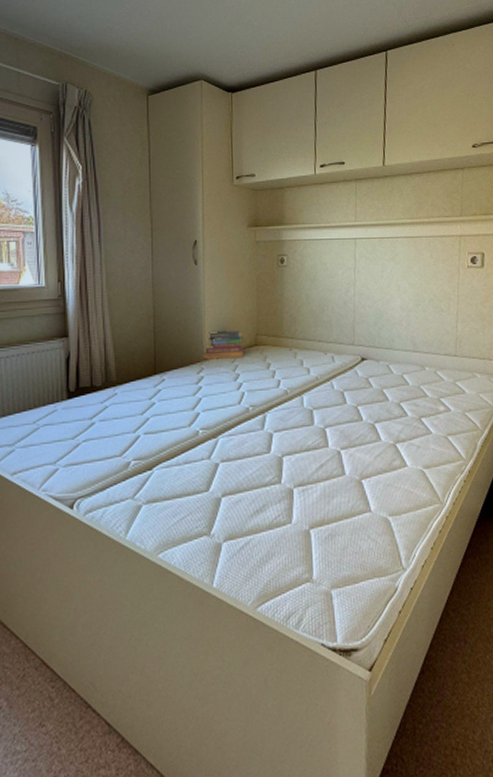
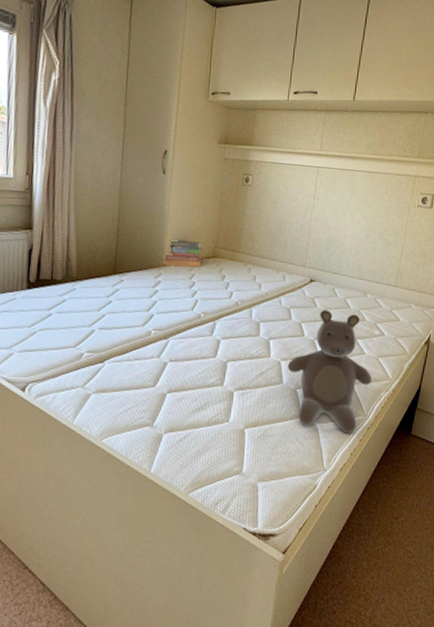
teddy bear: none [348,389,444,525] -> present [287,310,373,433]

